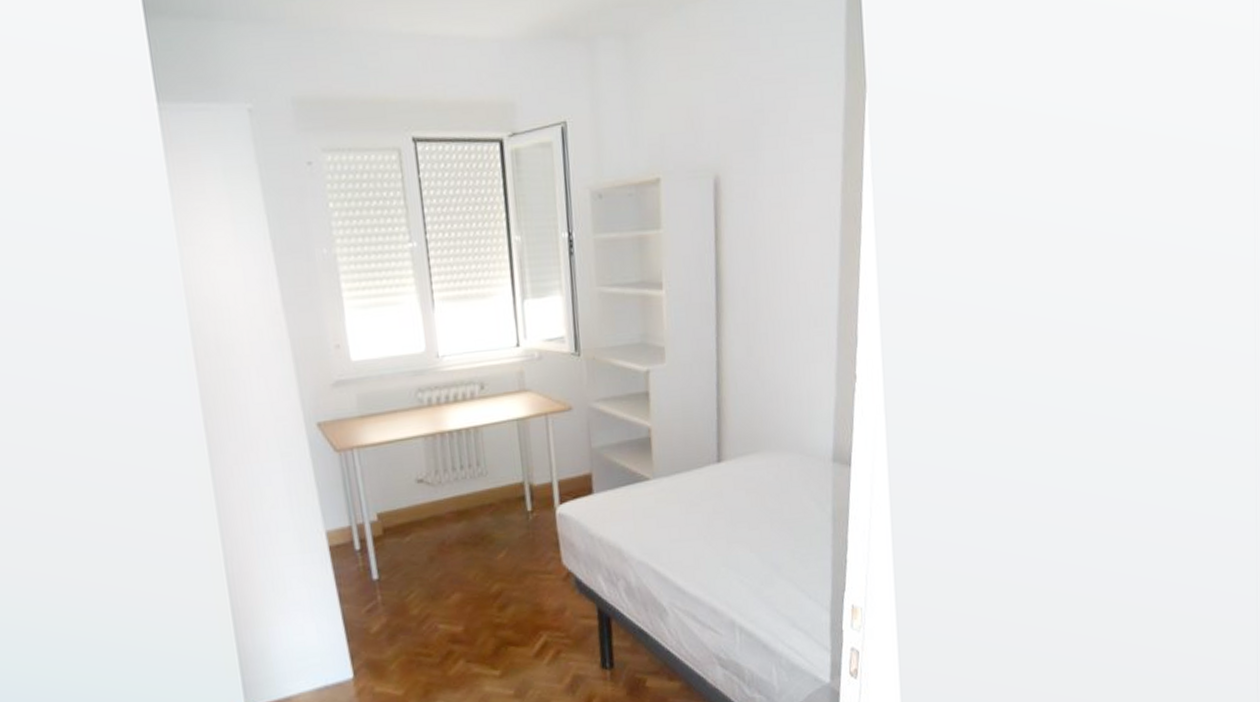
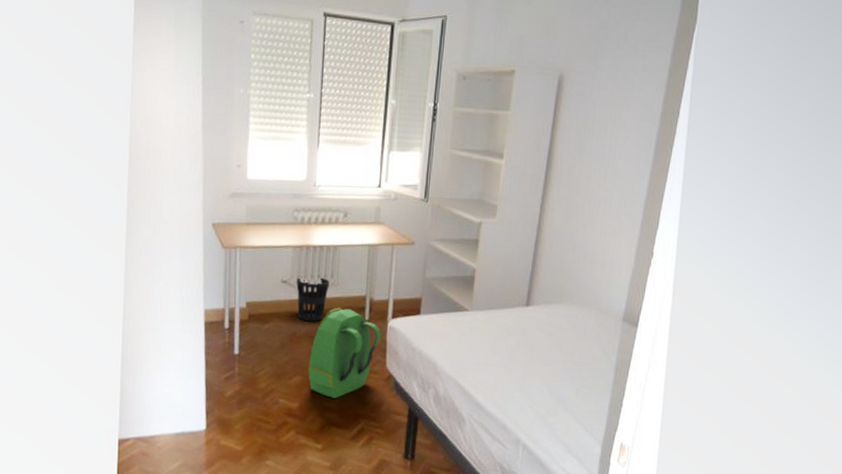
wastebasket: none [435,467,477,524] -> present [296,276,330,321]
backpack: none [467,501,551,612] -> present [308,307,382,398]

